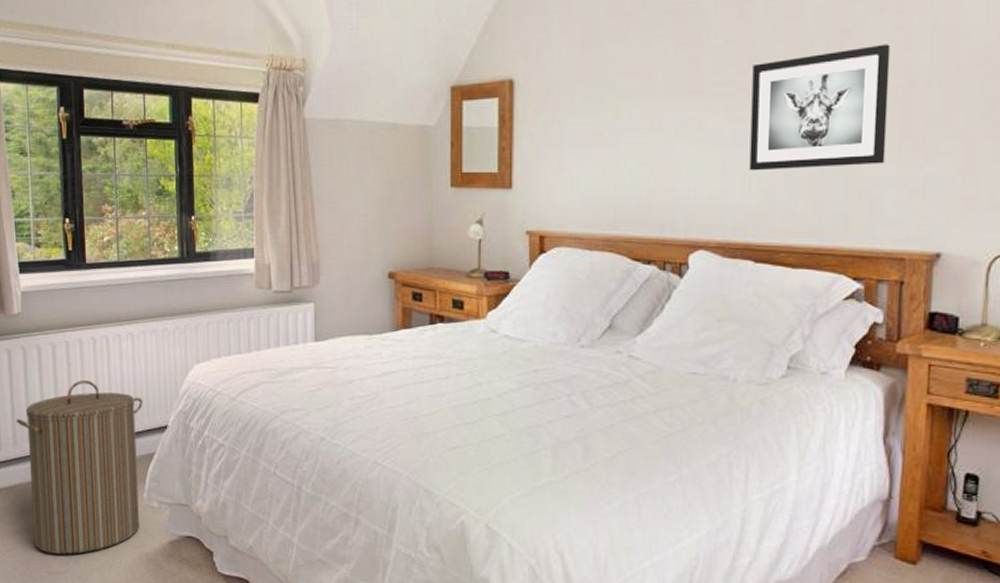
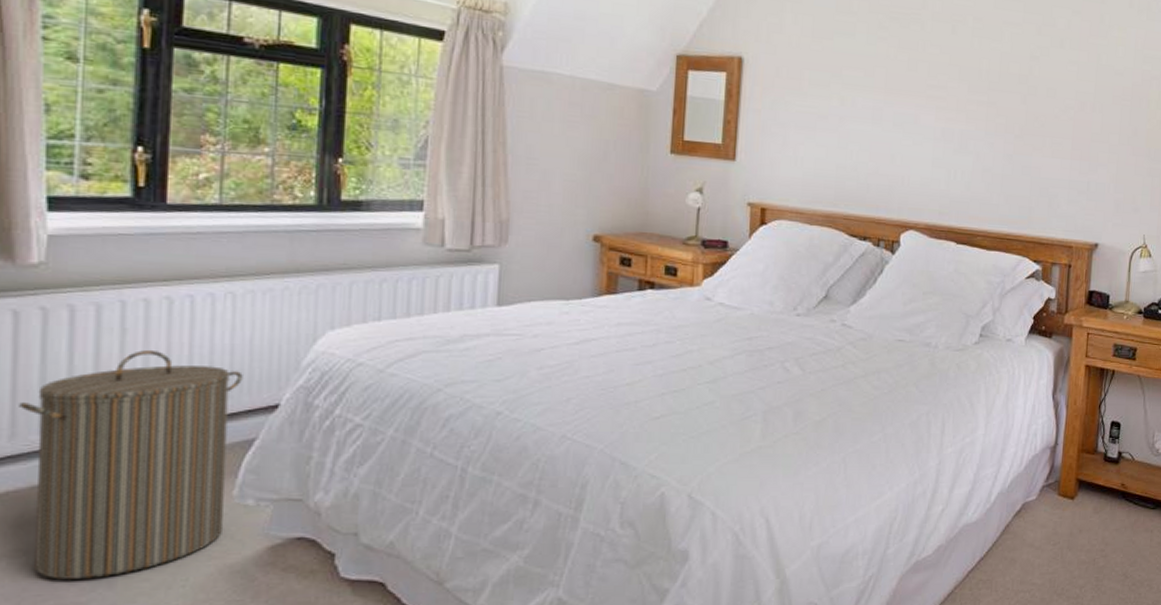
wall art: present [749,44,891,171] -> none [955,72,1067,169]

